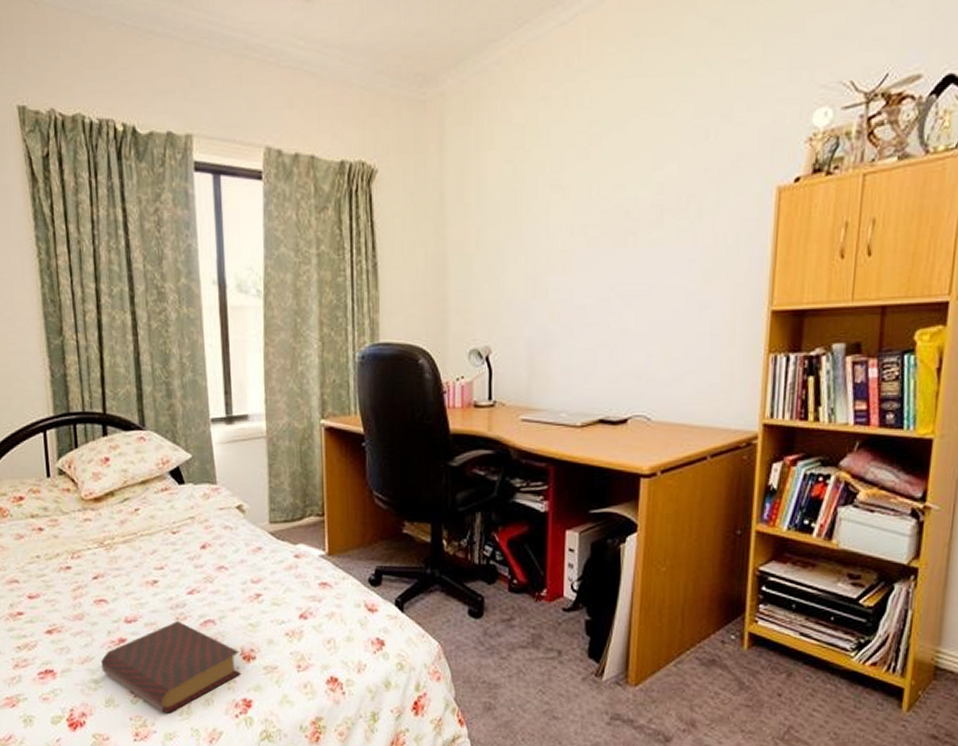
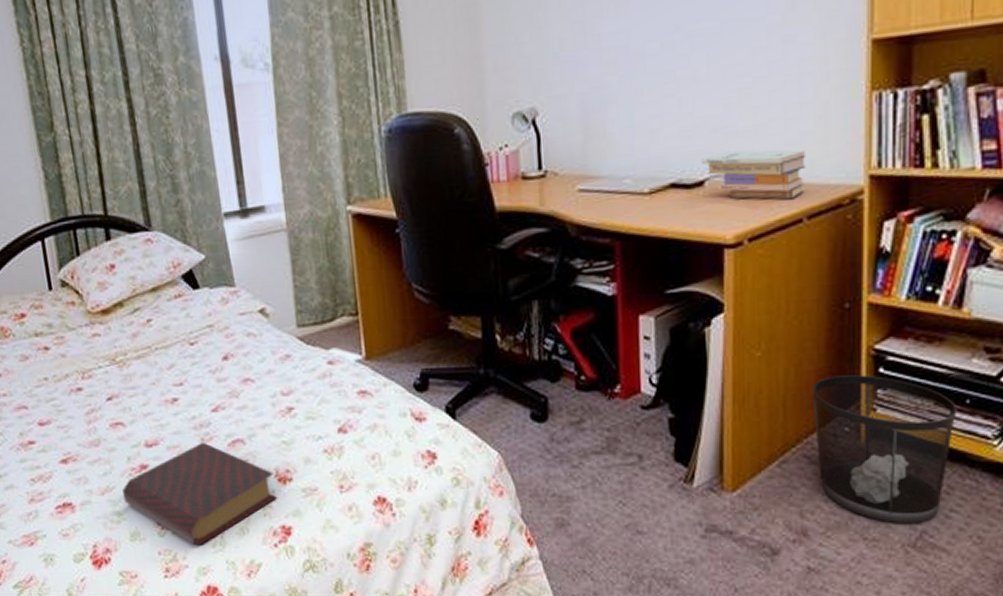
books: none [626,395,712,440] -> present [702,150,805,200]
waste bin: none [706,591,824,720] -> present [812,375,958,524]

